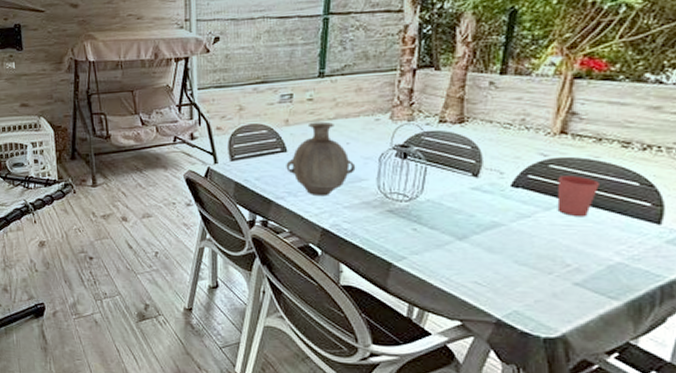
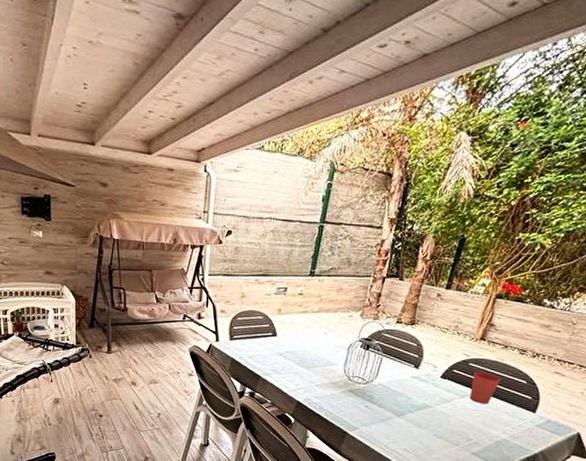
vase: present [286,121,356,197] -> none [274,313,329,376]

